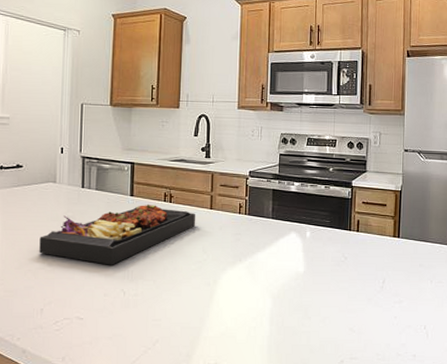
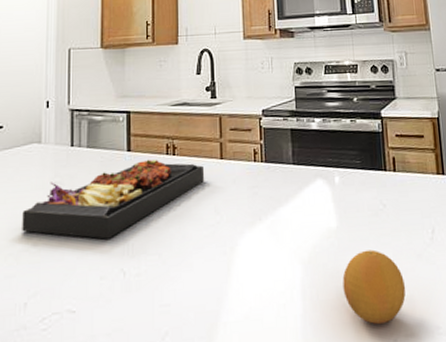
fruit: none [304,292,356,348] -> present [342,249,406,324]

